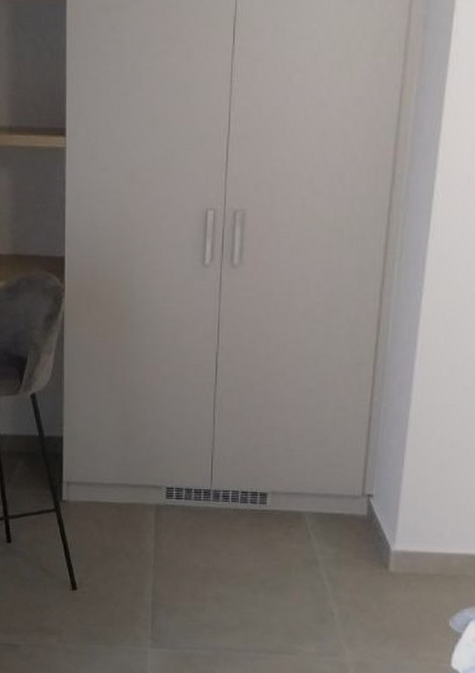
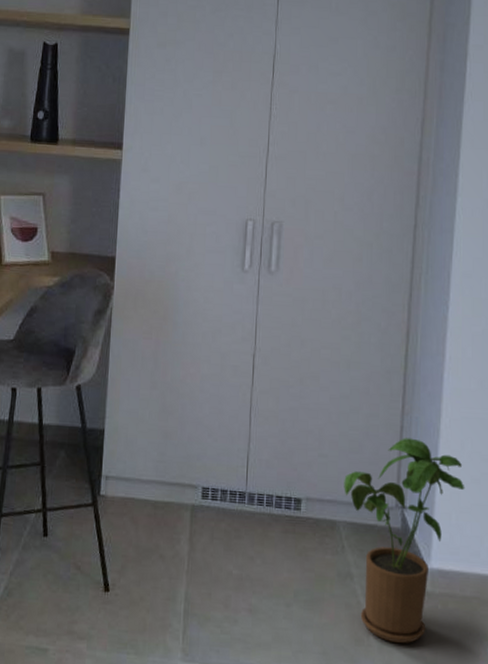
house plant: none [310,428,432,620] -> present [344,438,465,644]

